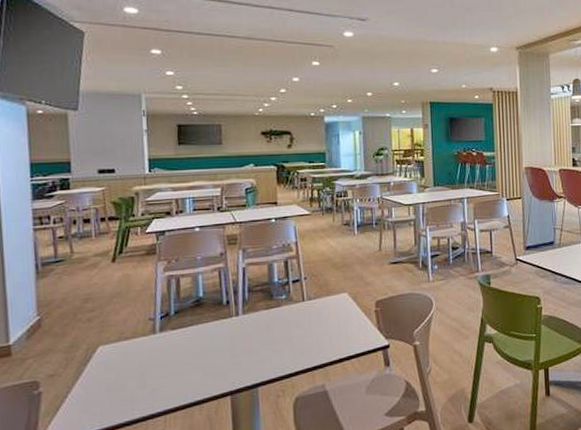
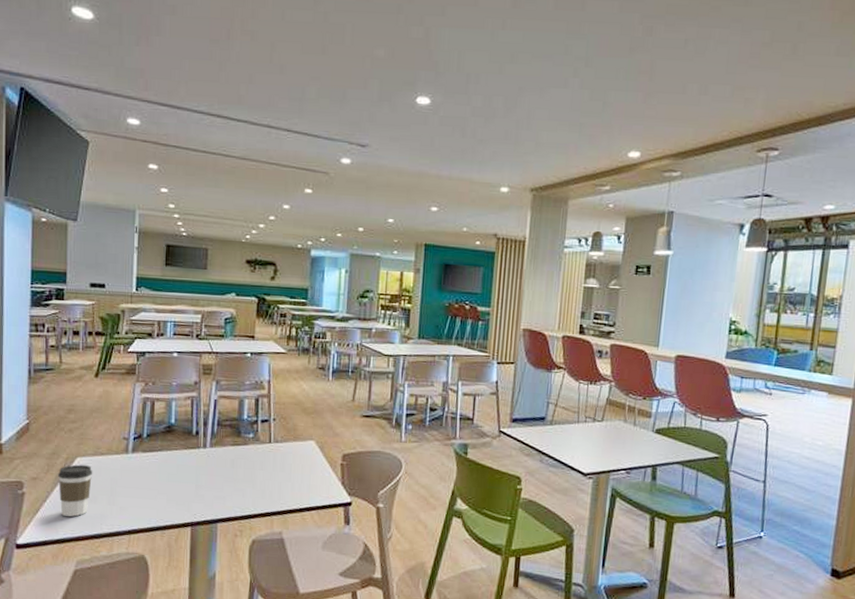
coffee cup: none [79,352,119,409] -> present [58,464,93,517]

